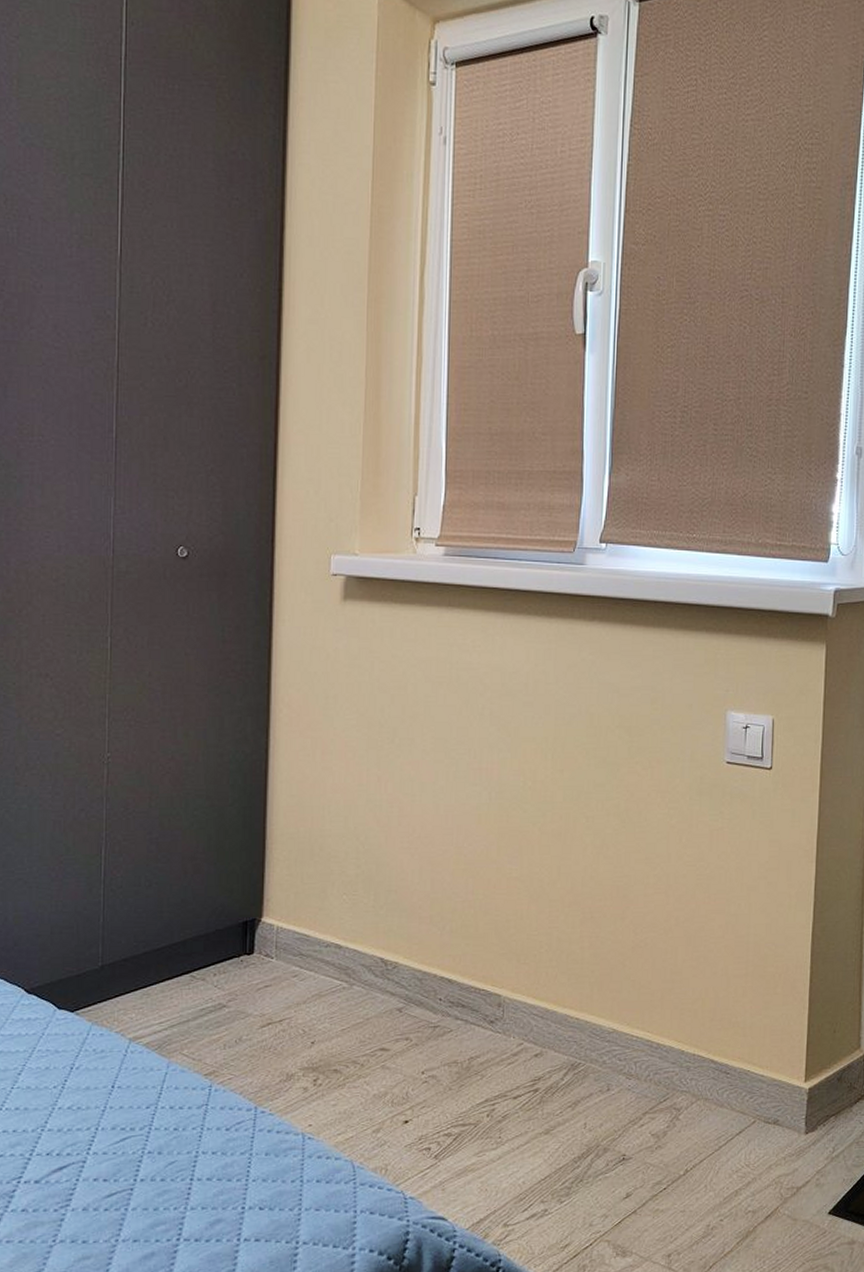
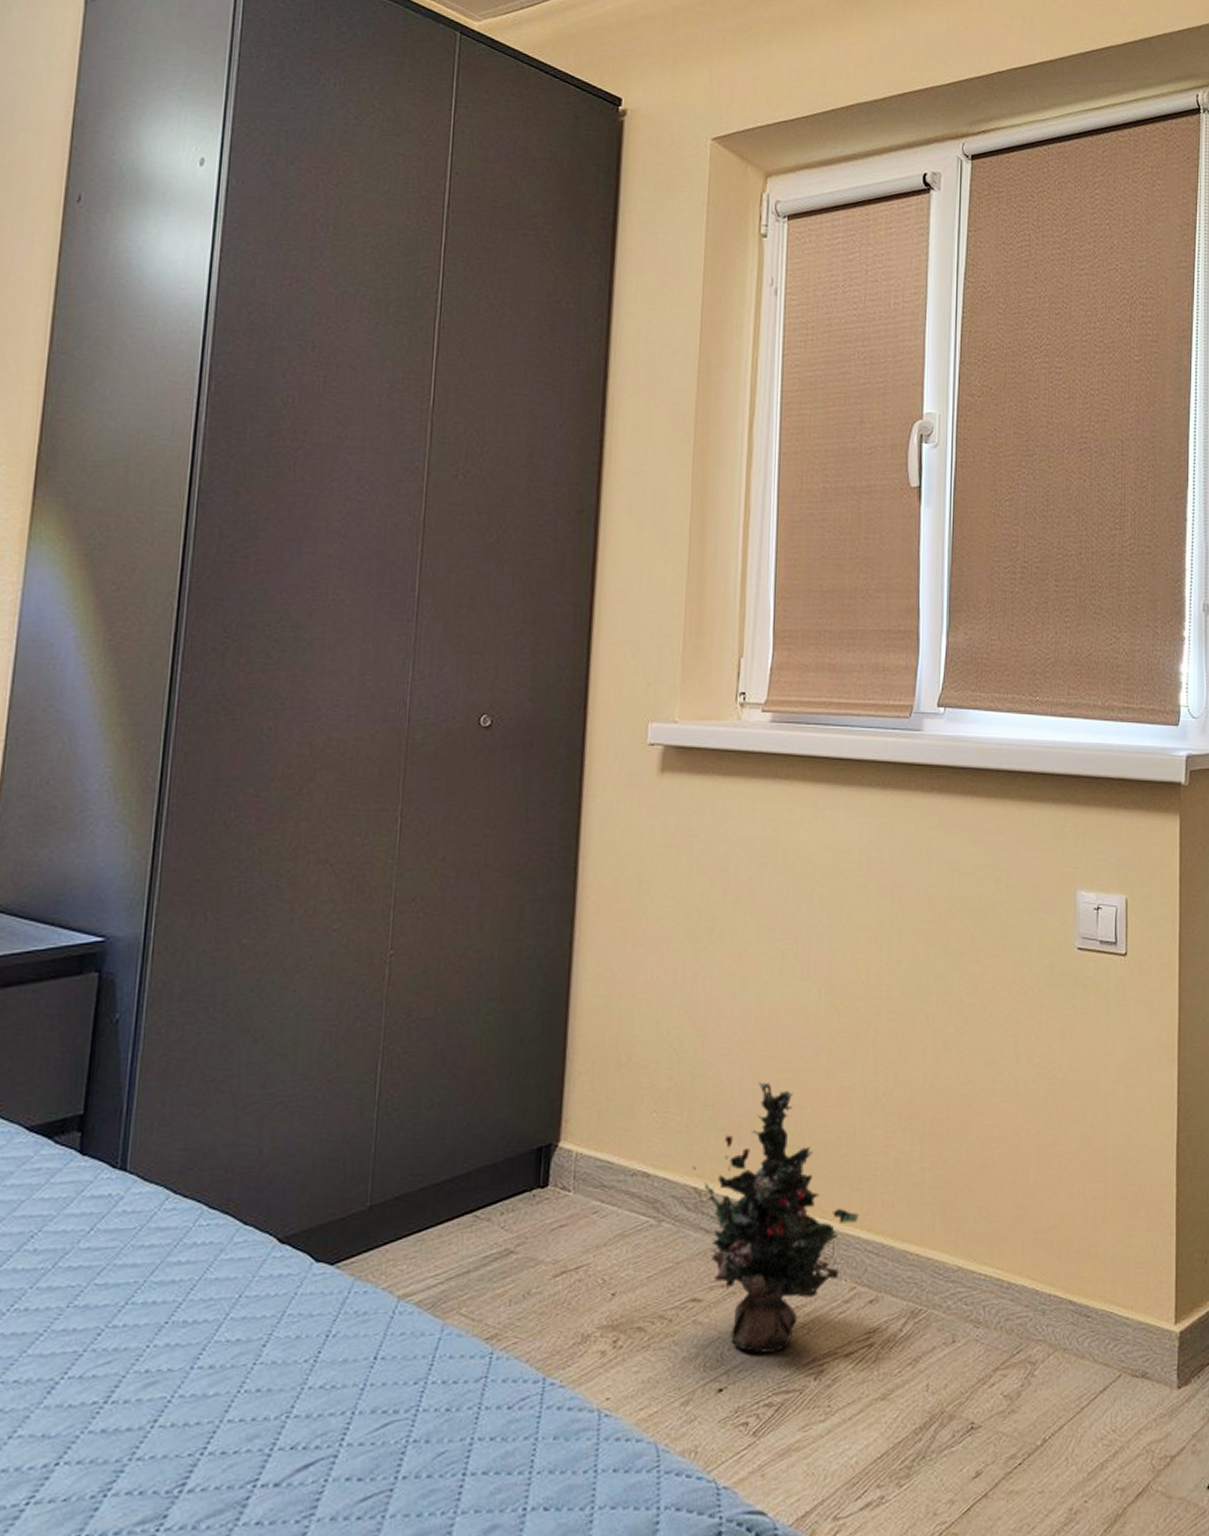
decorative plant: none [379,871,526,1094] -> present [693,1082,860,1353]

